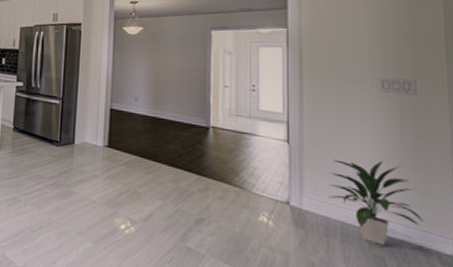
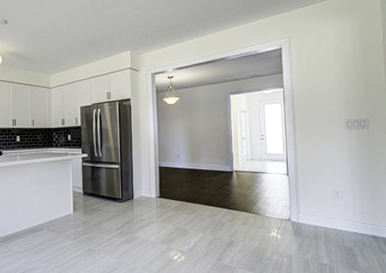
indoor plant: present [328,159,423,246] -> none [315,179,375,239]

